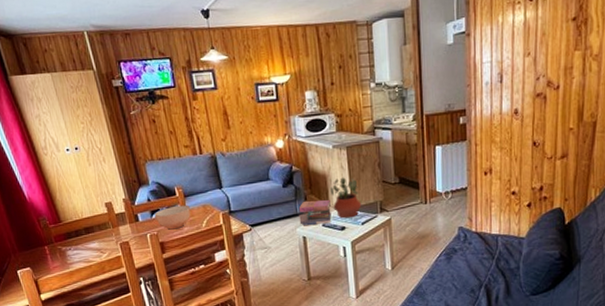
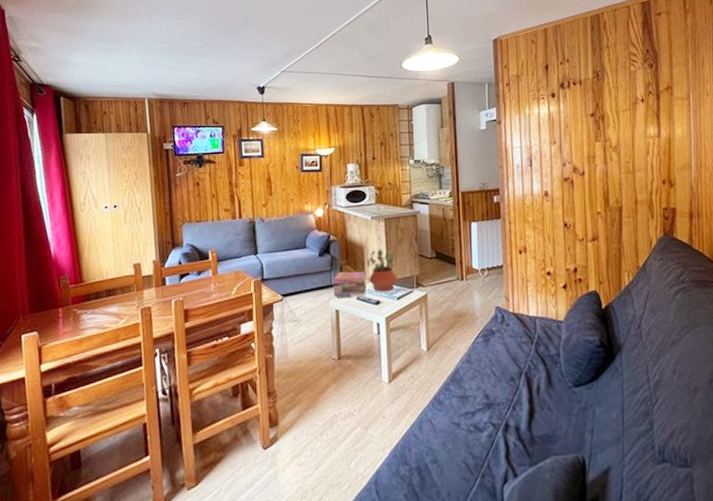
bowl: present [154,205,191,230] -> none [183,270,221,296]

